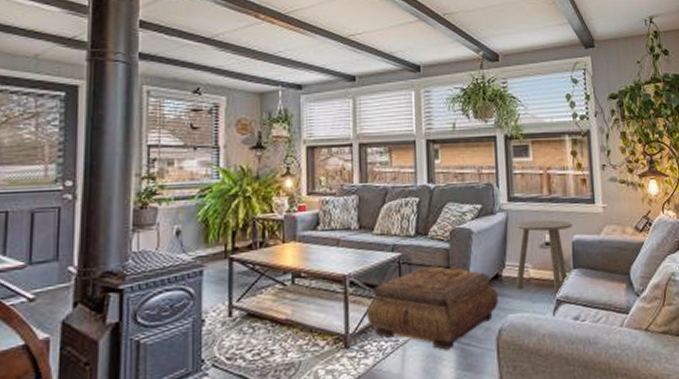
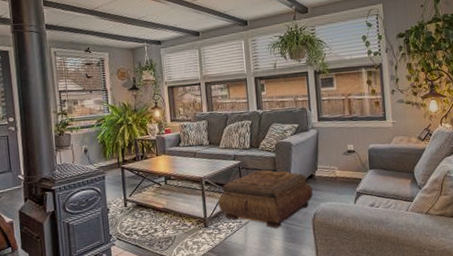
side table: present [515,220,573,297] -> none [325,133,369,190]

